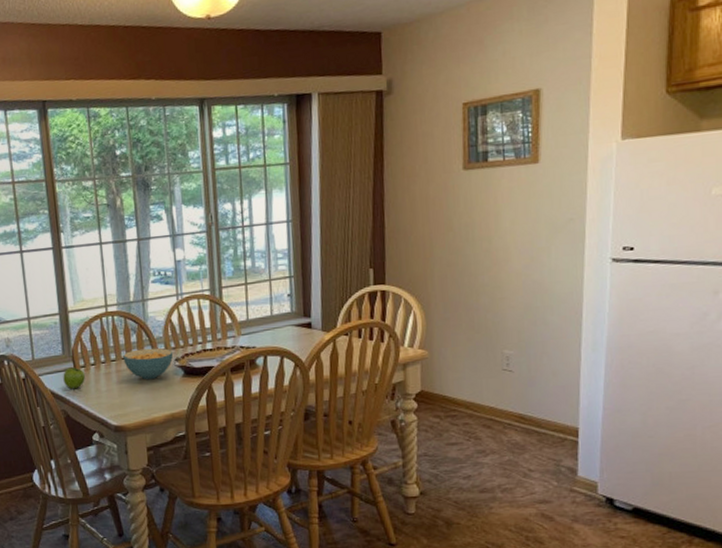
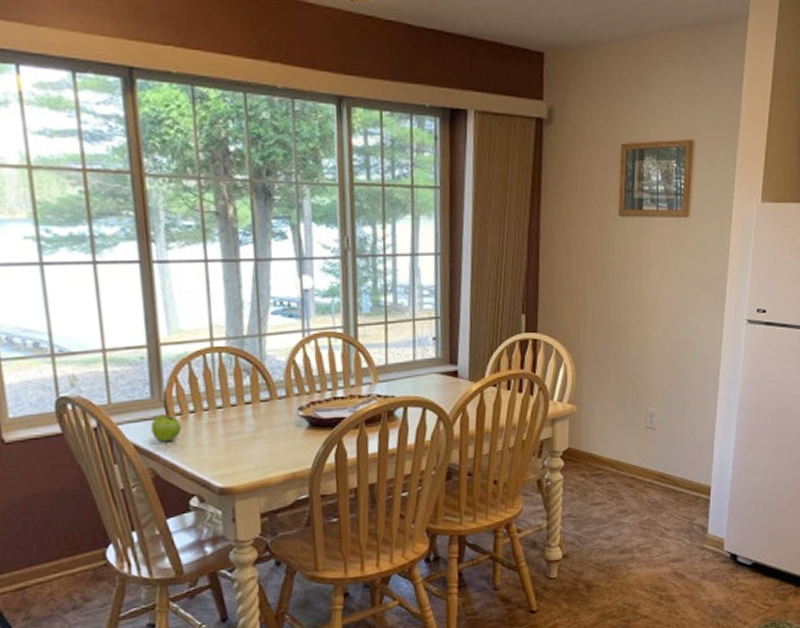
cereal bowl: present [123,347,174,380] -> none [232,393,297,433]

